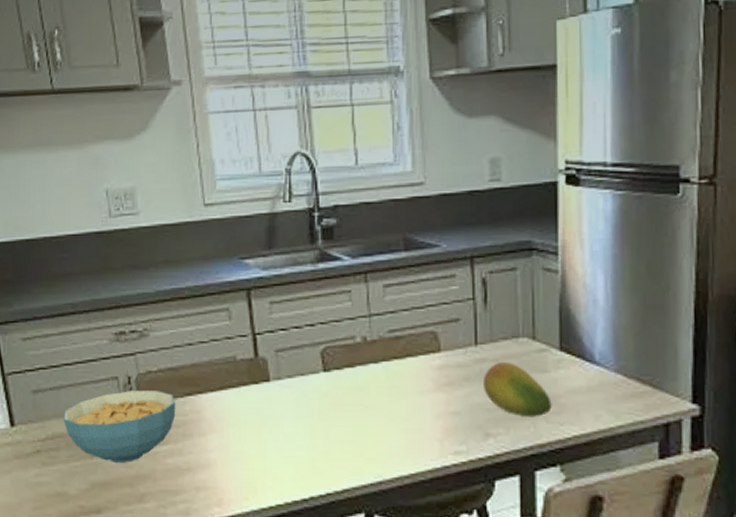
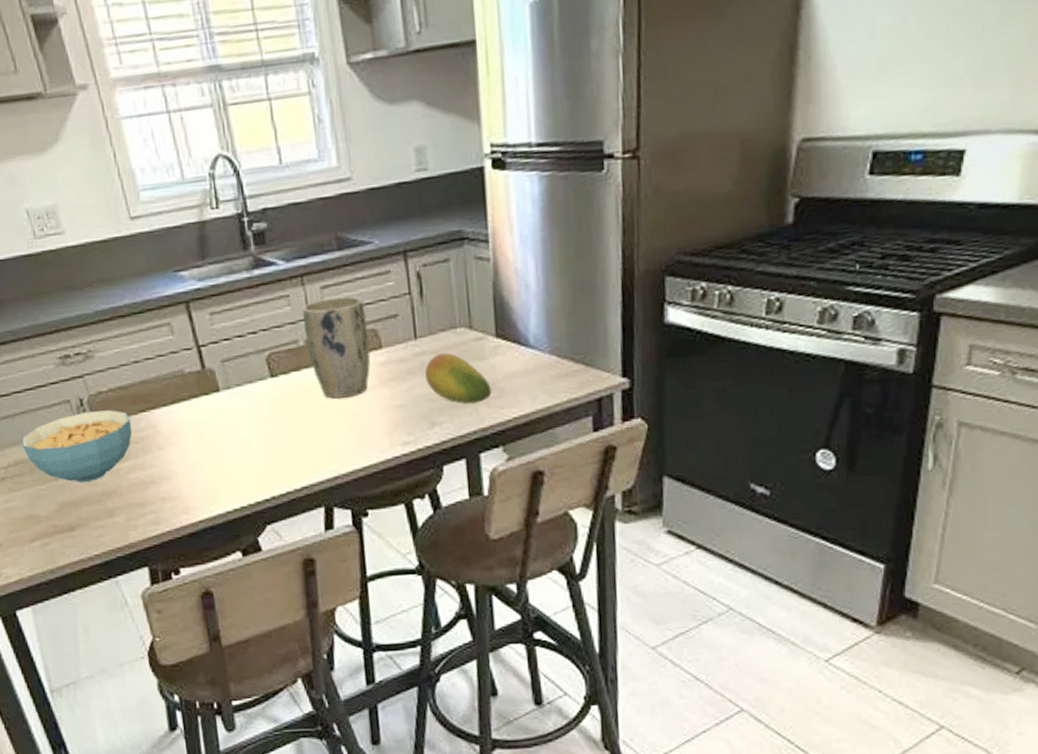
plant pot: none [363,296,428,399] -> present [303,296,371,399]

